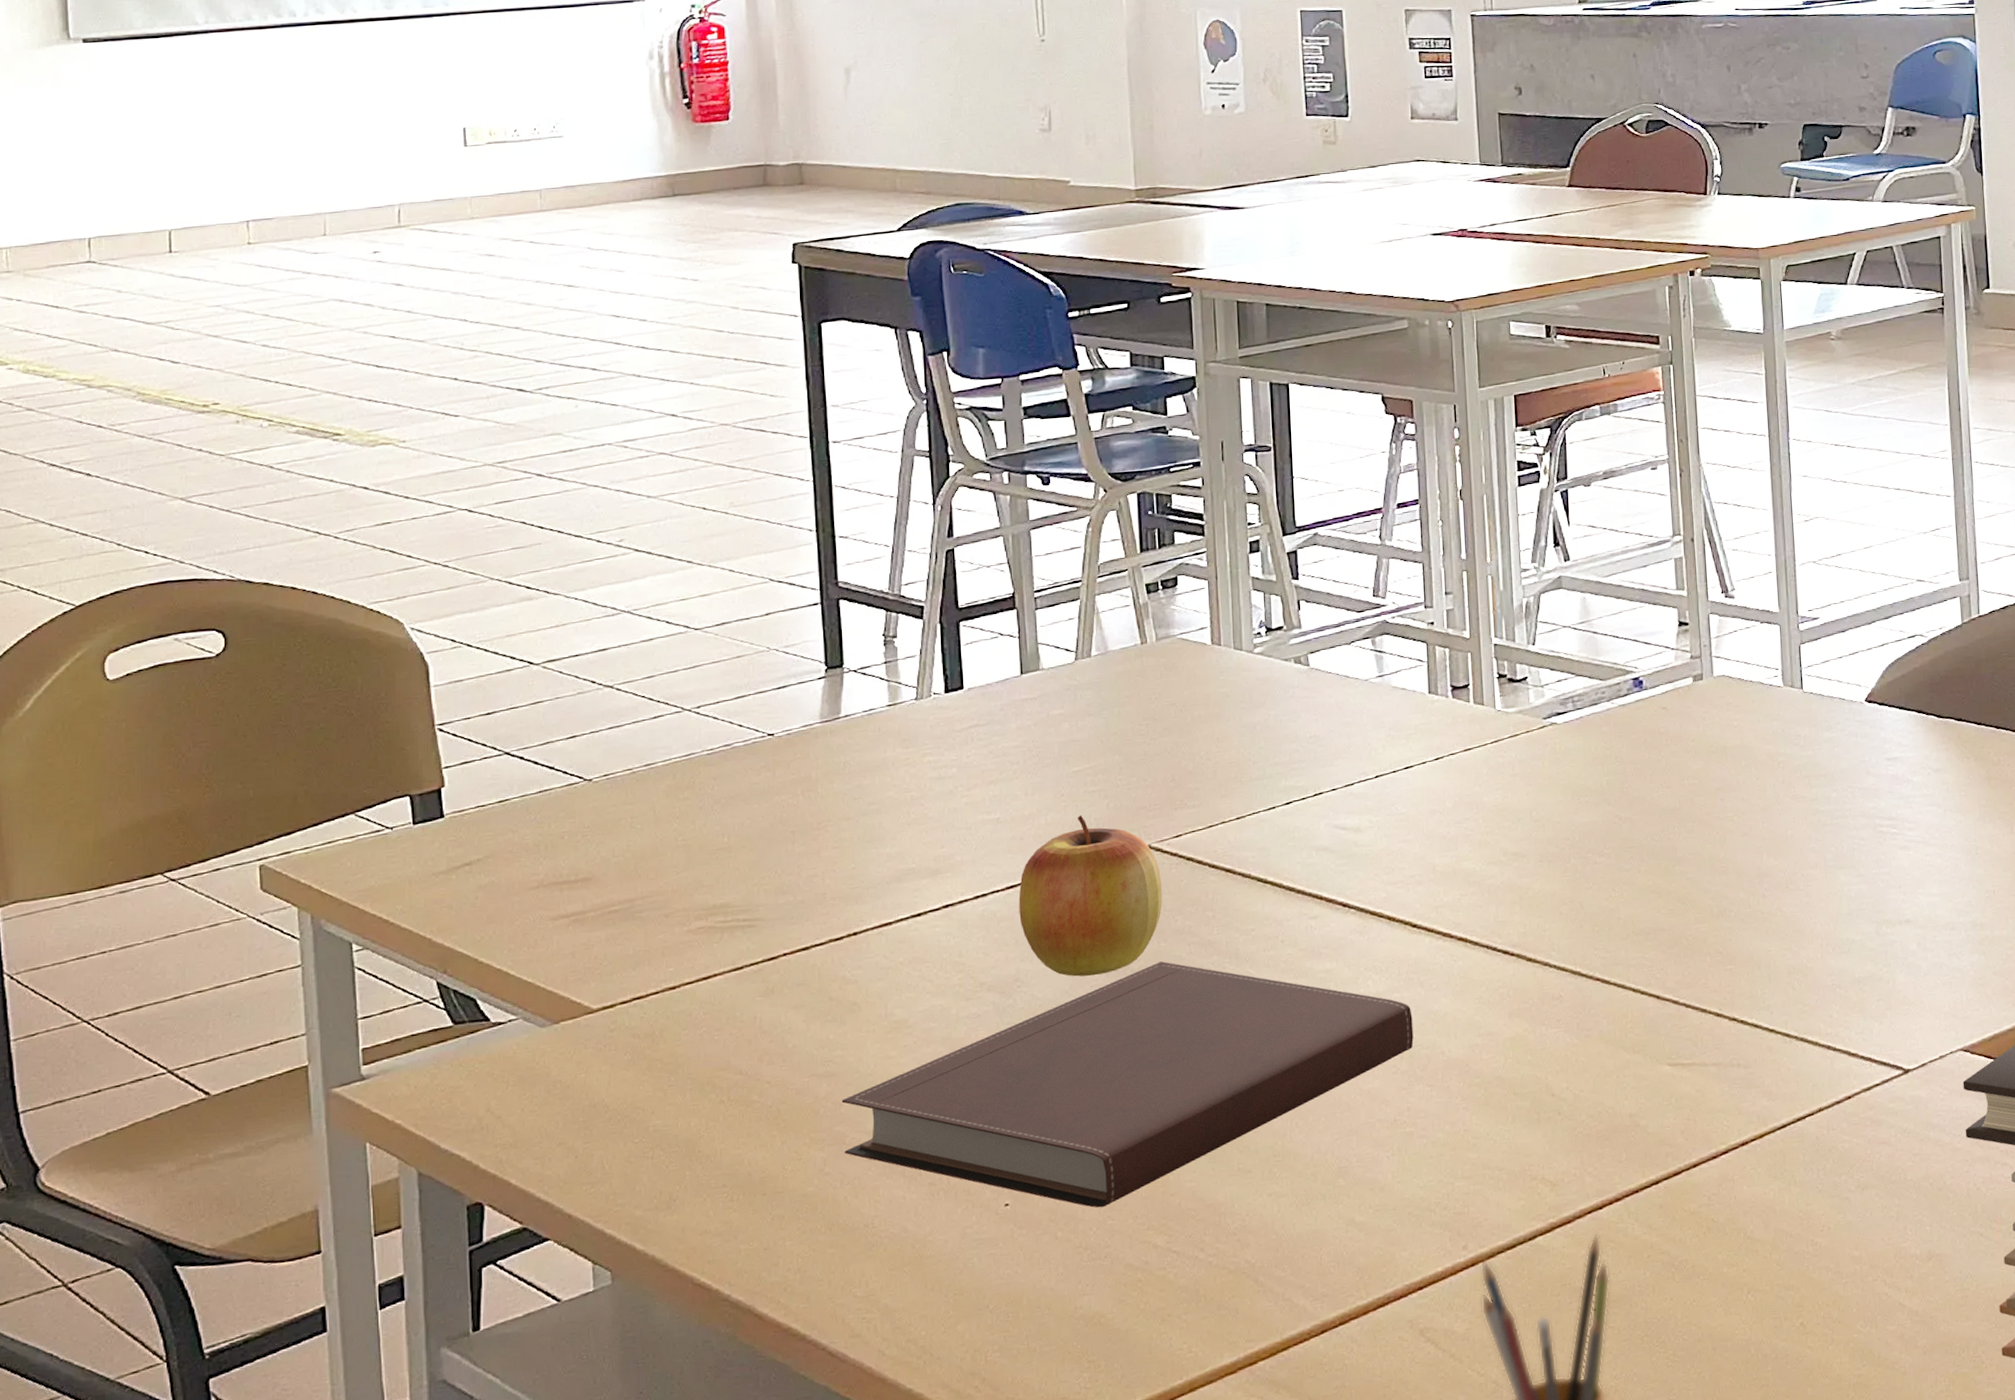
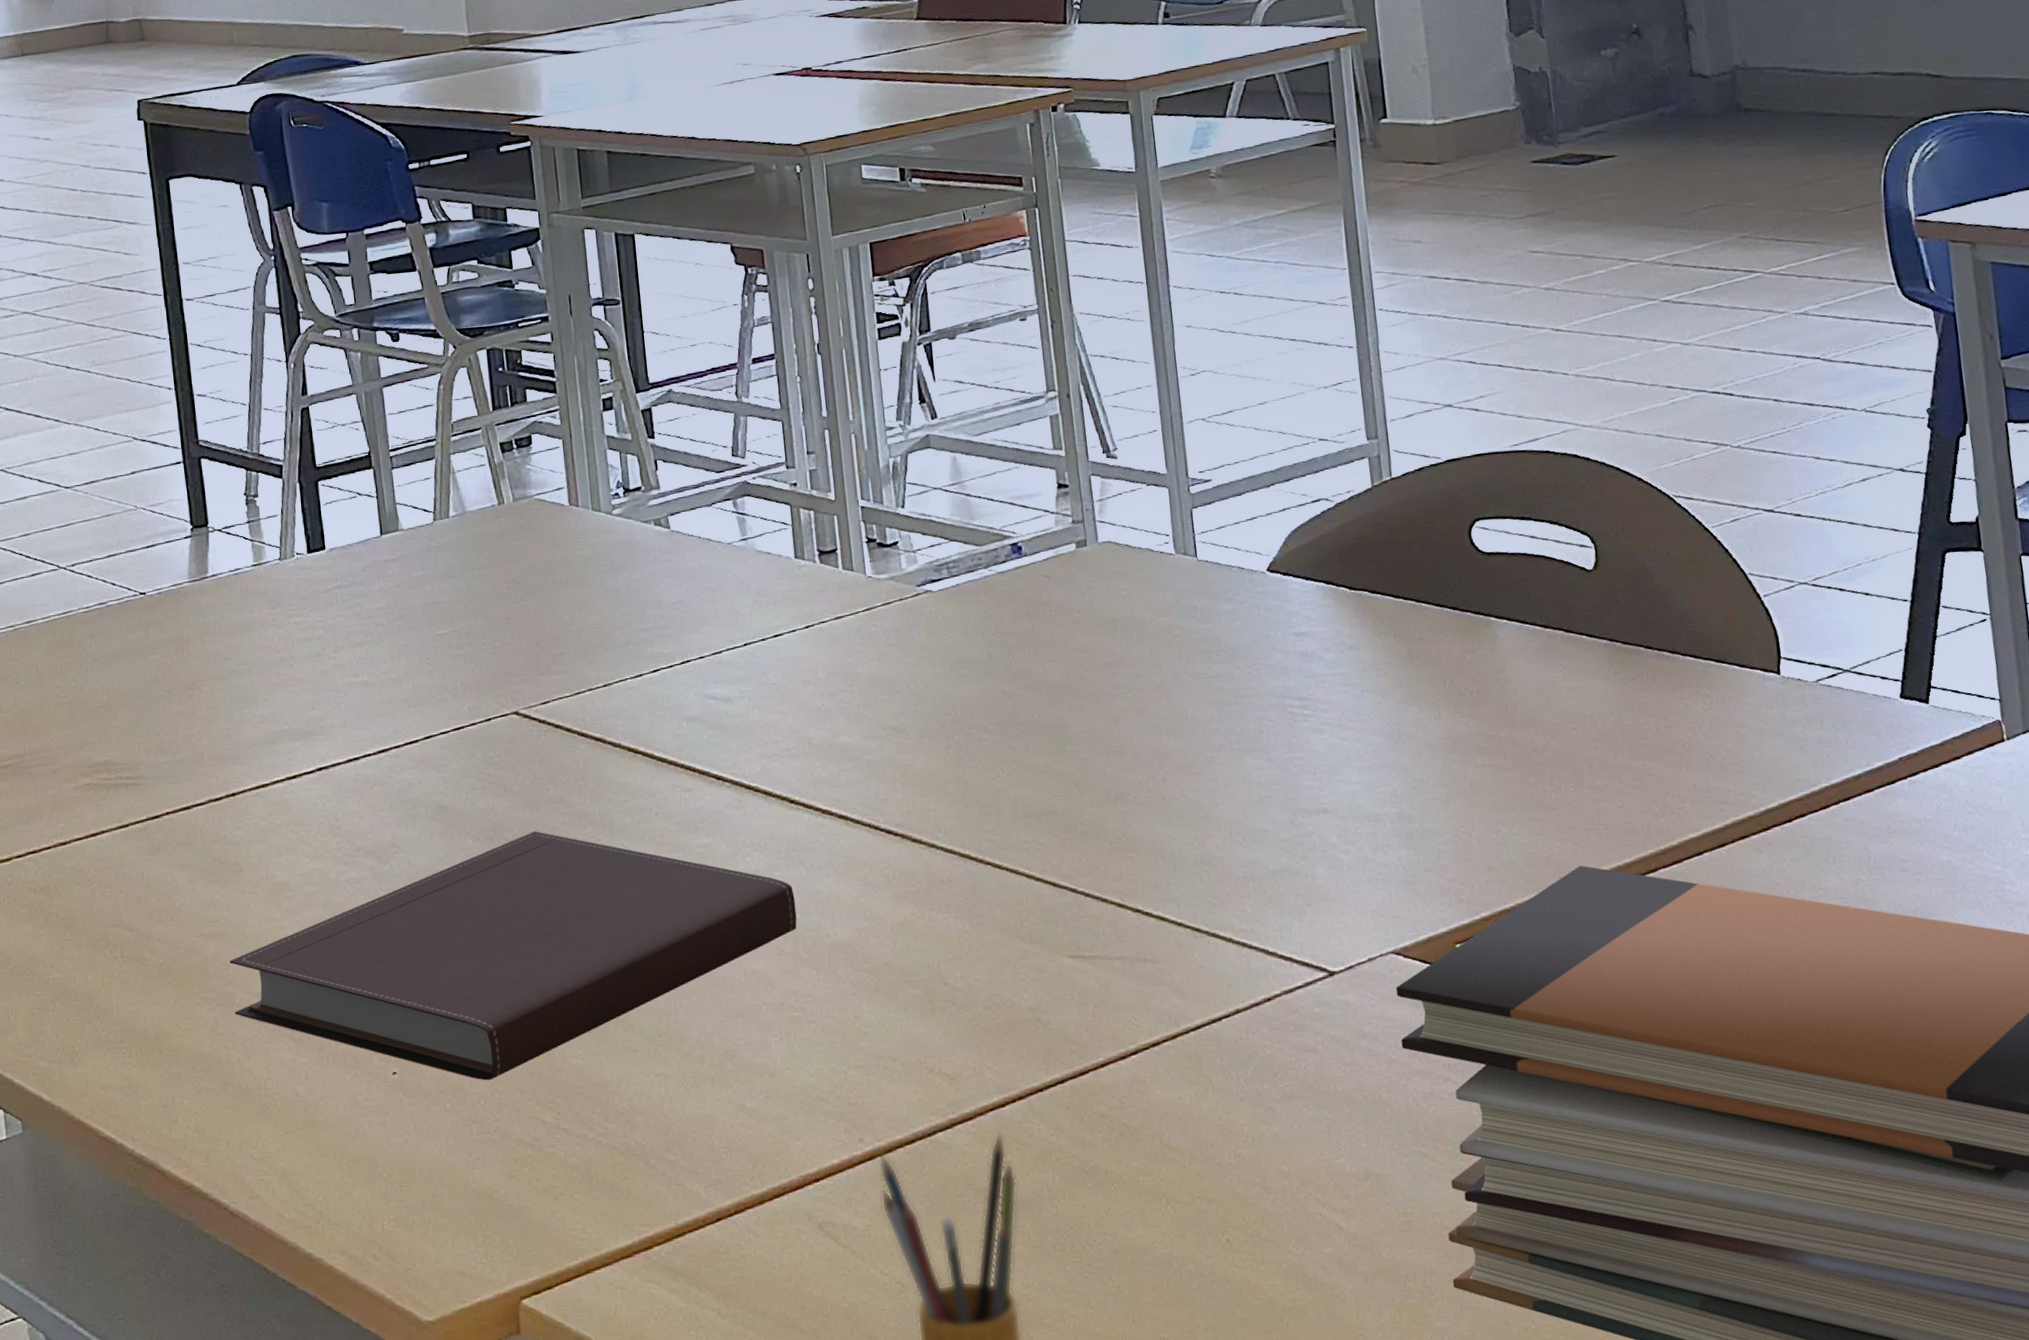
apple: present [1018,815,1162,977] -> none [390,679,533,844]

